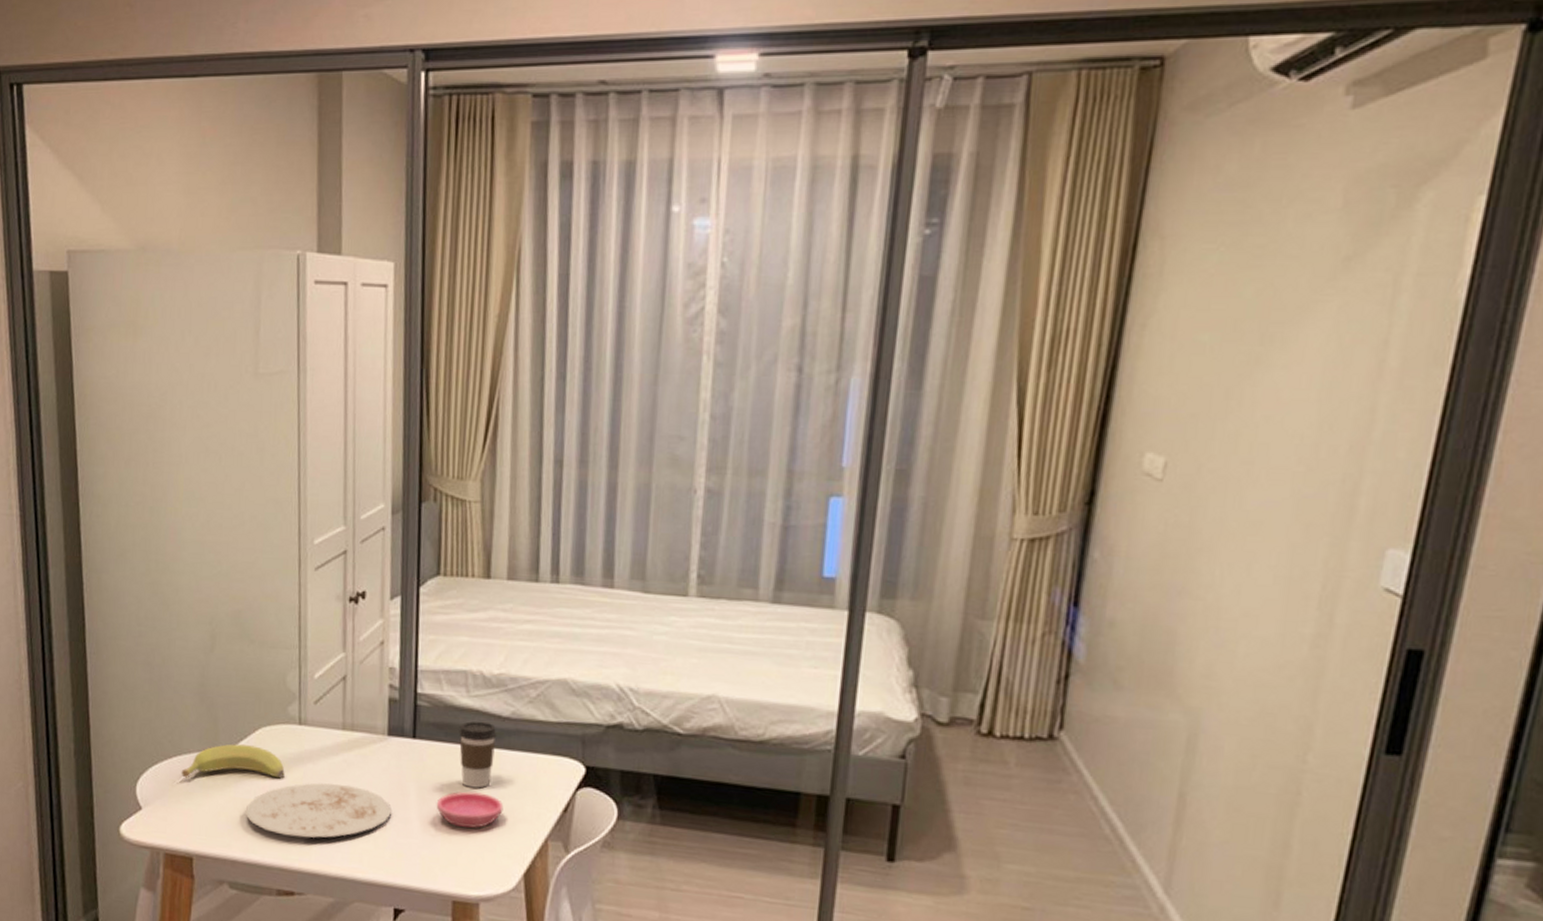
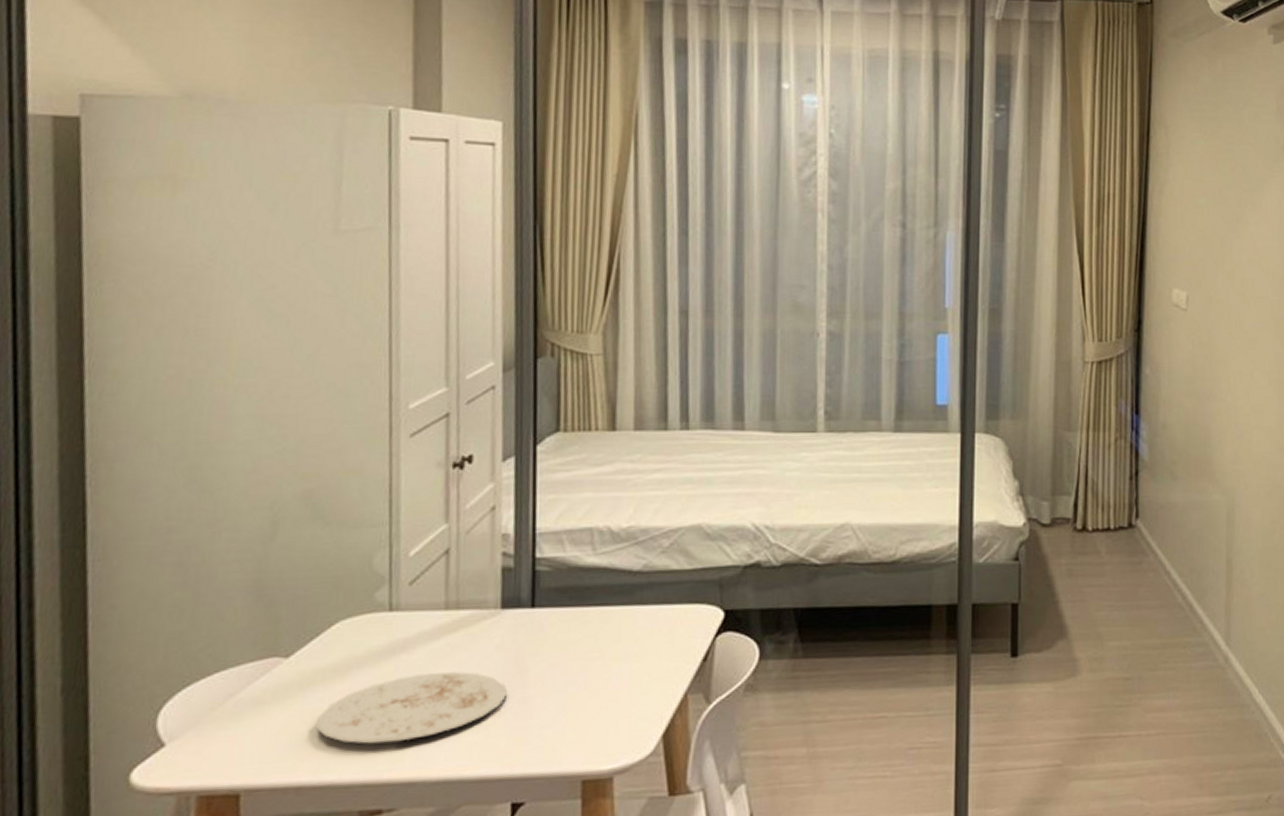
banana: present [181,744,285,779] -> none [225,644,371,697]
saucer: present [436,791,504,829] -> none [560,654,638,697]
coffee cup: present [458,721,497,788] -> none [585,579,628,652]

